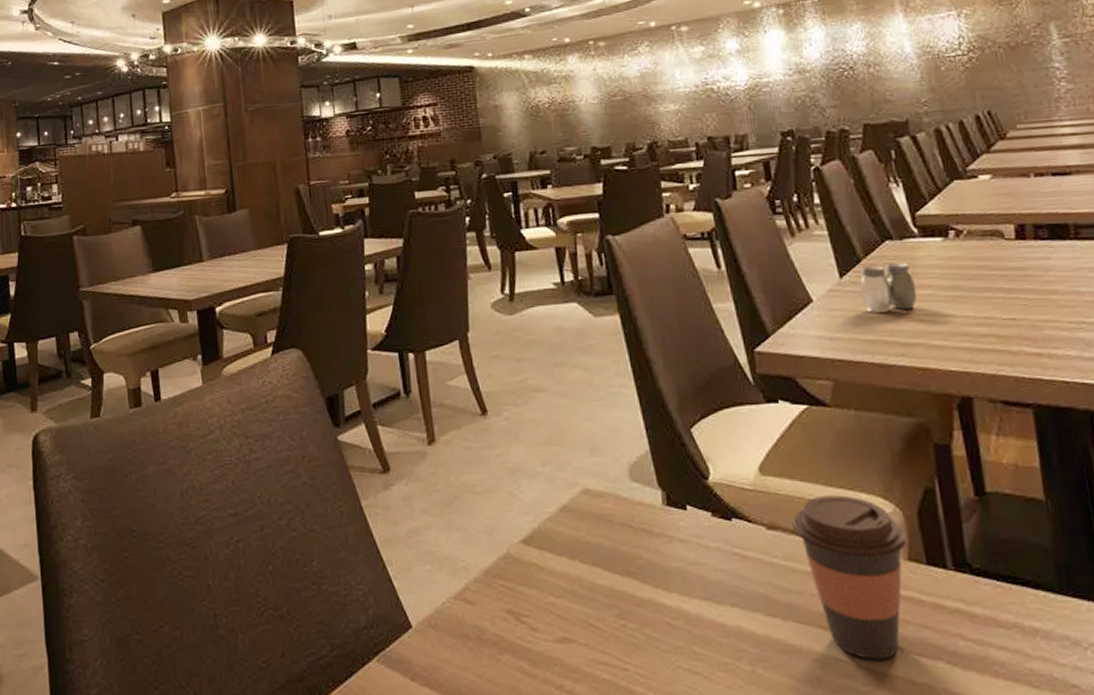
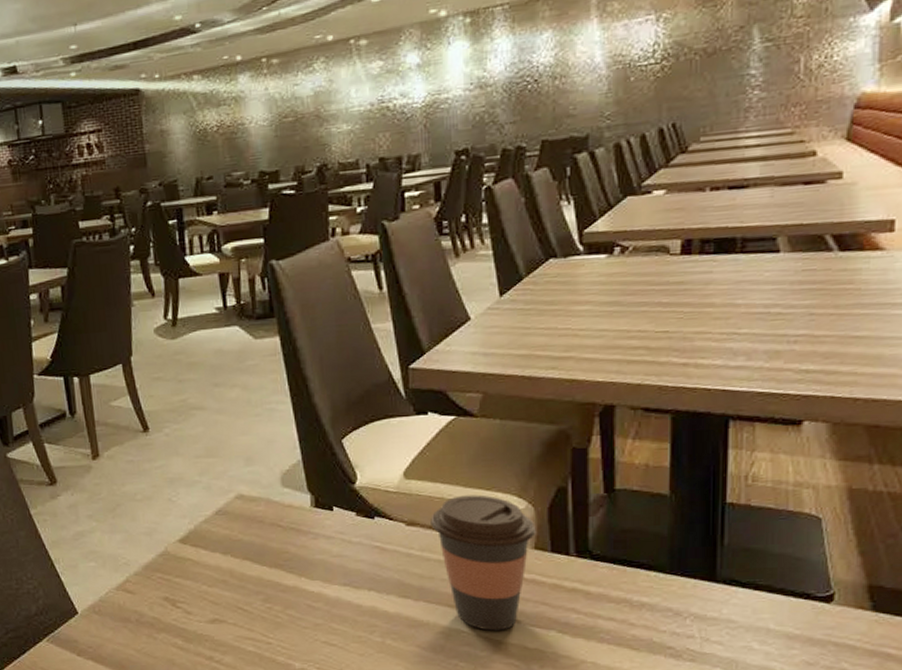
salt and pepper shaker: present [859,262,917,313] -> none [518,279,575,329]

